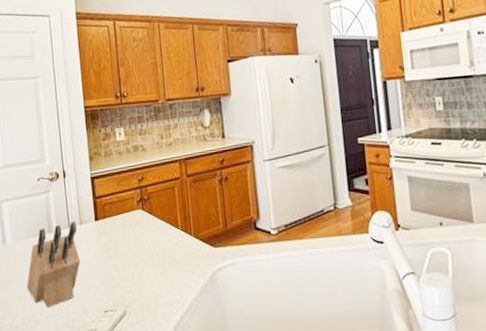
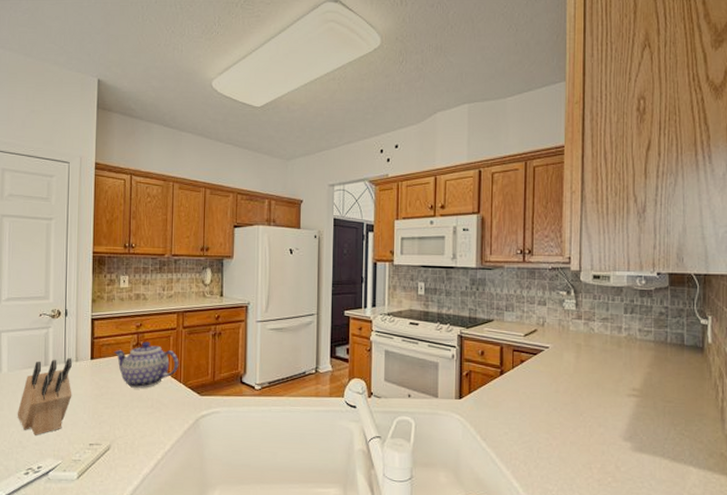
teapot: none [118,195,188,247] -> present [114,341,179,388]

